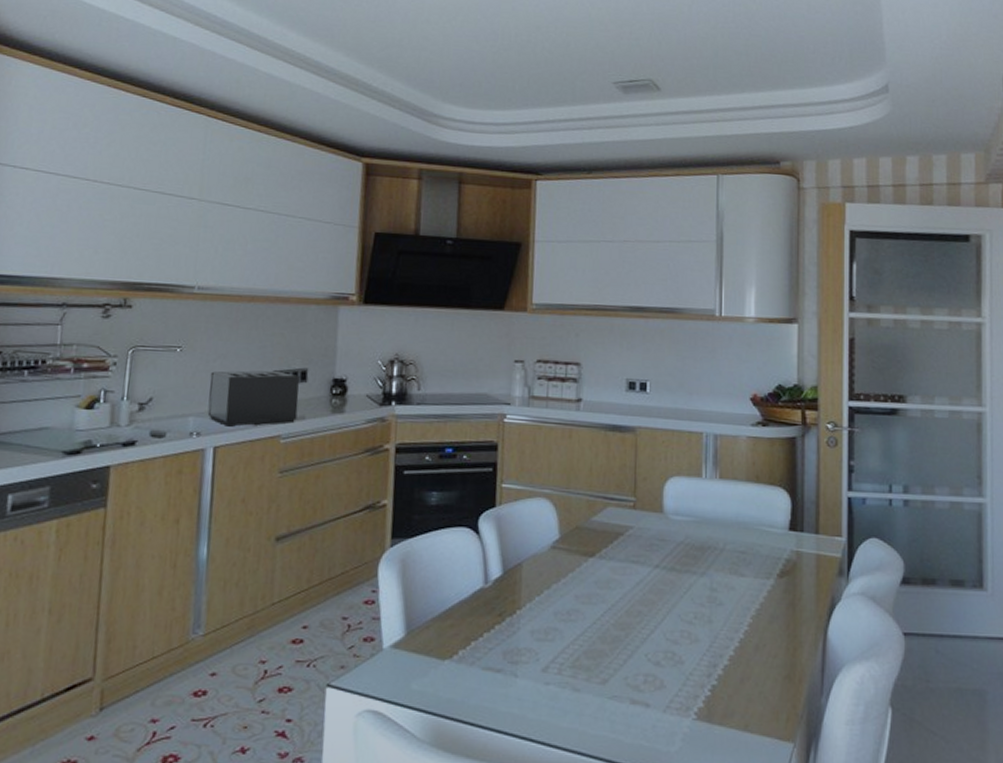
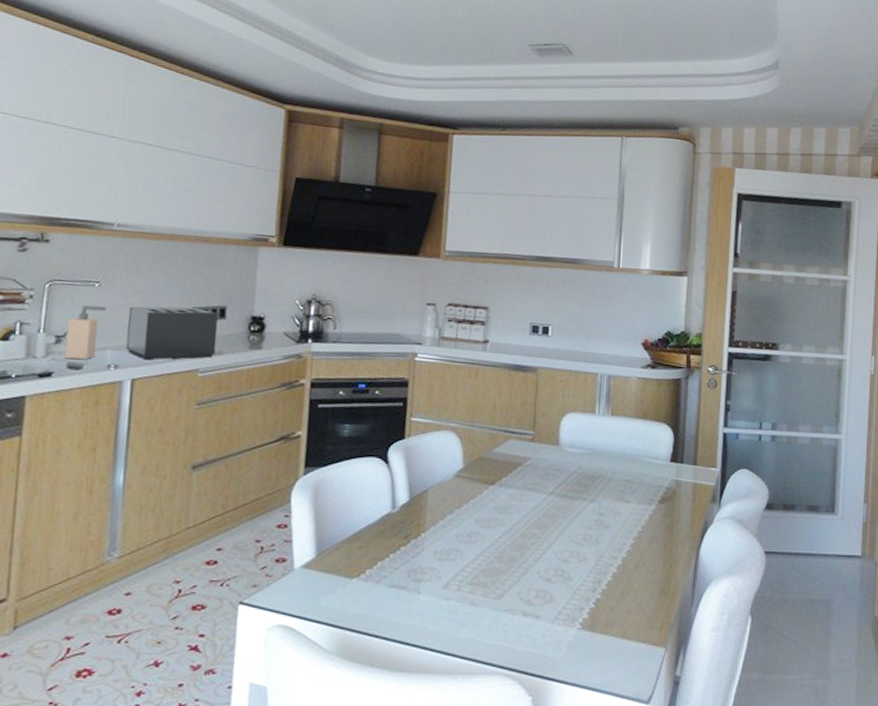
soap dispenser: none [147,371,189,428] -> present [64,305,107,360]

